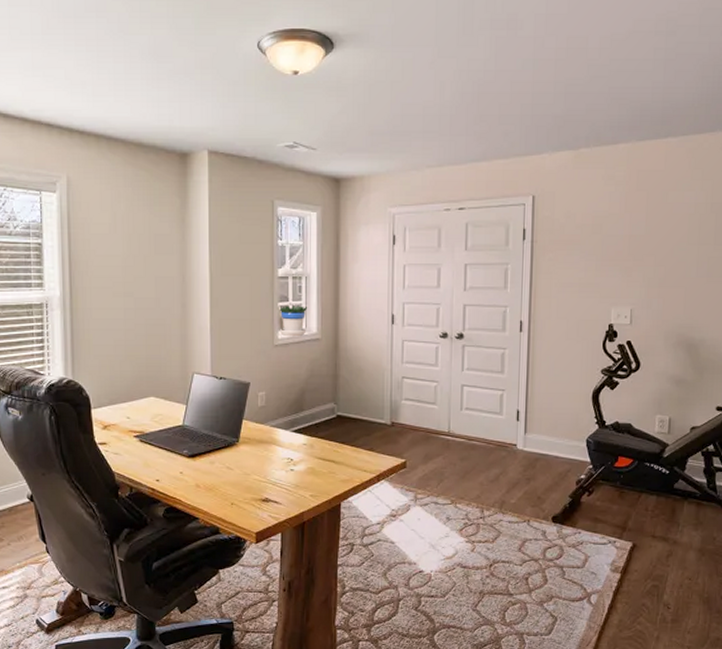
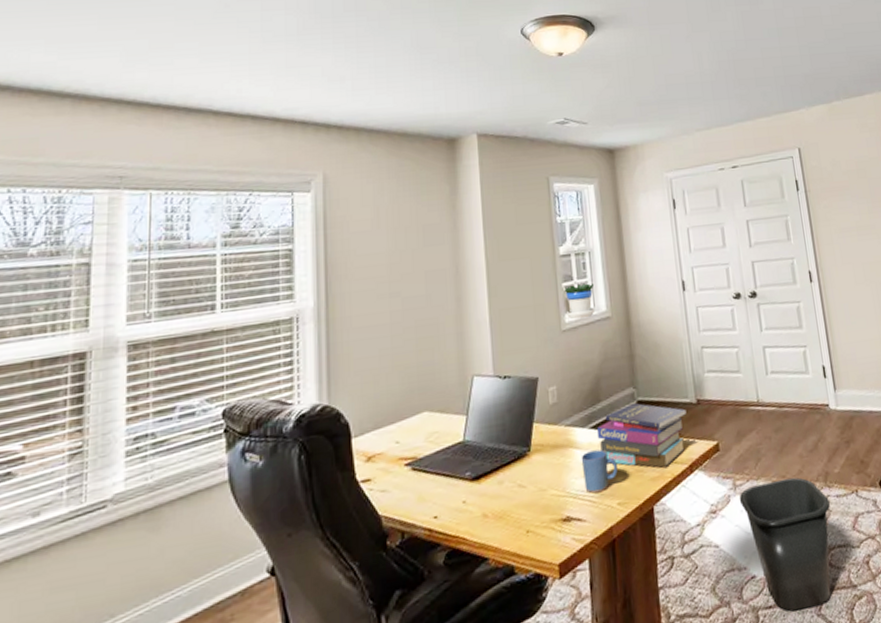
mug: none [282,450,314,484] -> present [581,449,619,494]
books: none [299,416,380,474] -> present [597,402,687,469]
waste bin: none [418,500,501,603] -> present [739,477,831,612]

